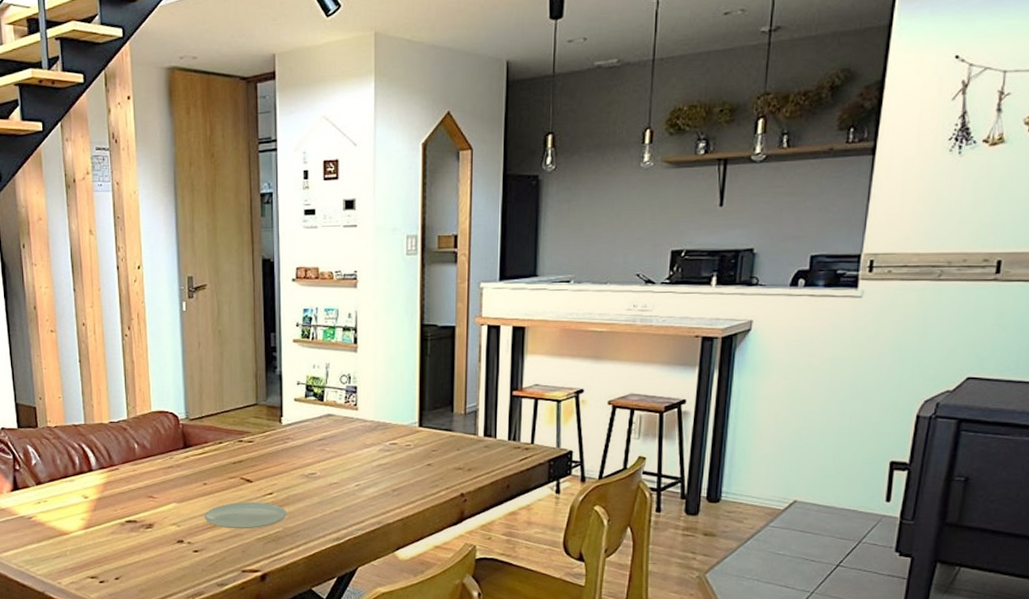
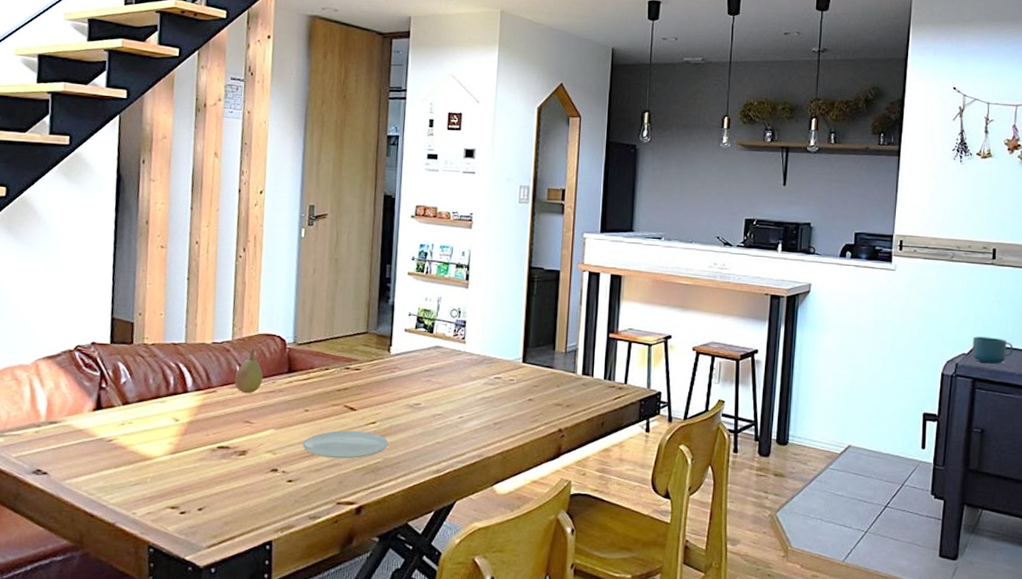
fruit: none [133,427,161,470] -> present [234,349,264,394]
cup: none [960,369,1016,401] -> present [973,336,1013,364]

